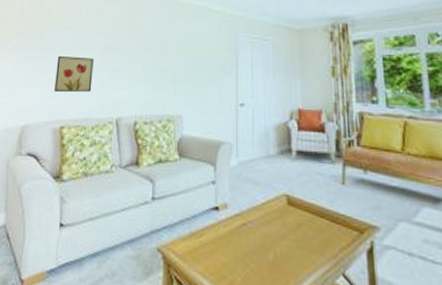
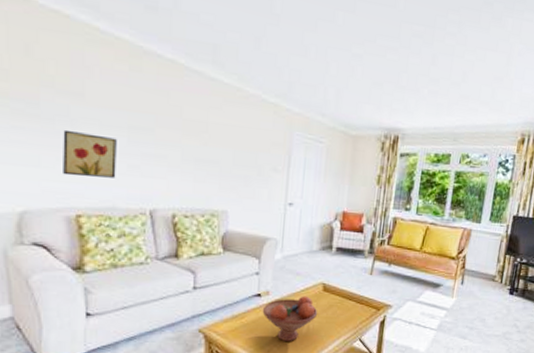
fruit bowl: none [221,210,285,271] -> present [262,296,318,341]

